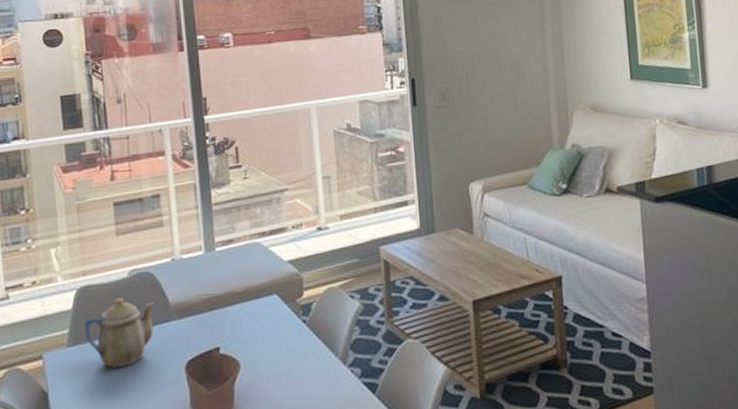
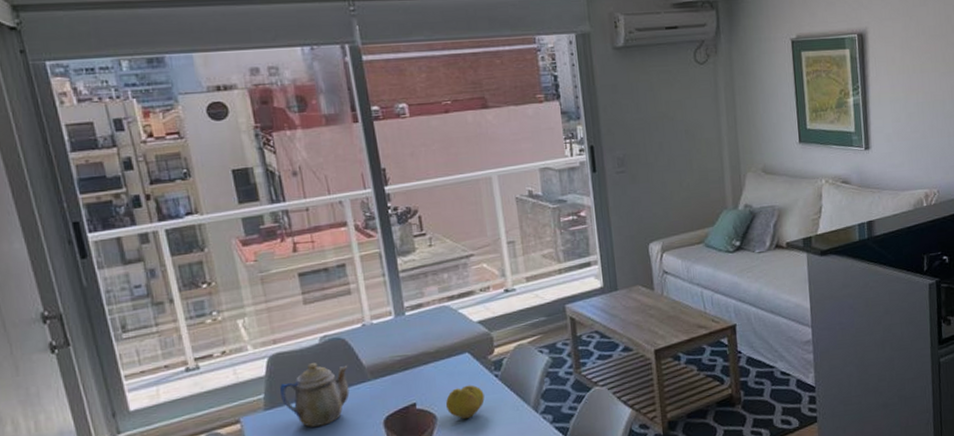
fruit: none [249,330,291,369] -> present [445,385,485,420]

